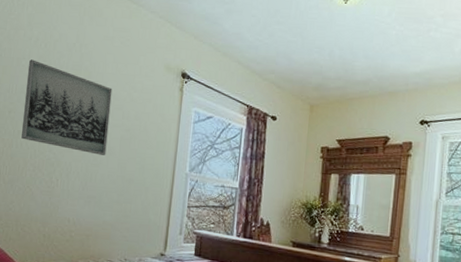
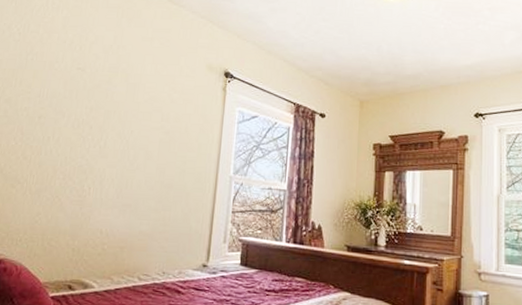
wall art: present [21,59,113,155] -> none [51,63,151,160]

